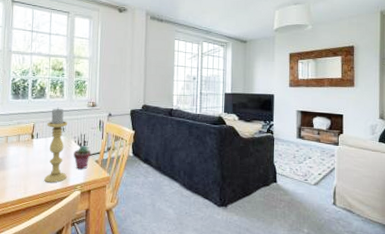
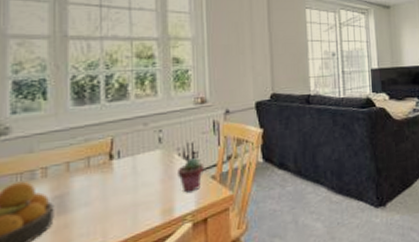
candle holder: present [44,107,68,184] -> none [134,109,170,221]

